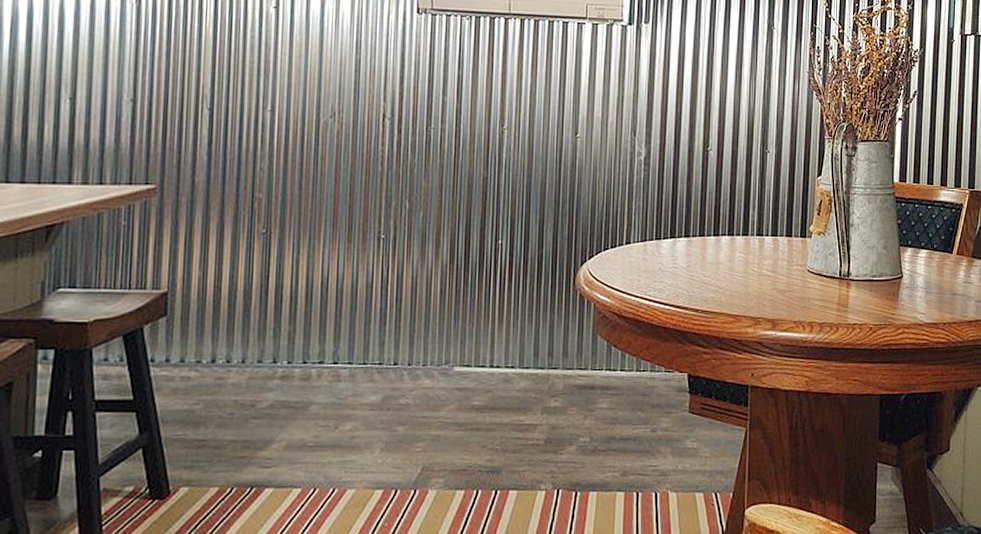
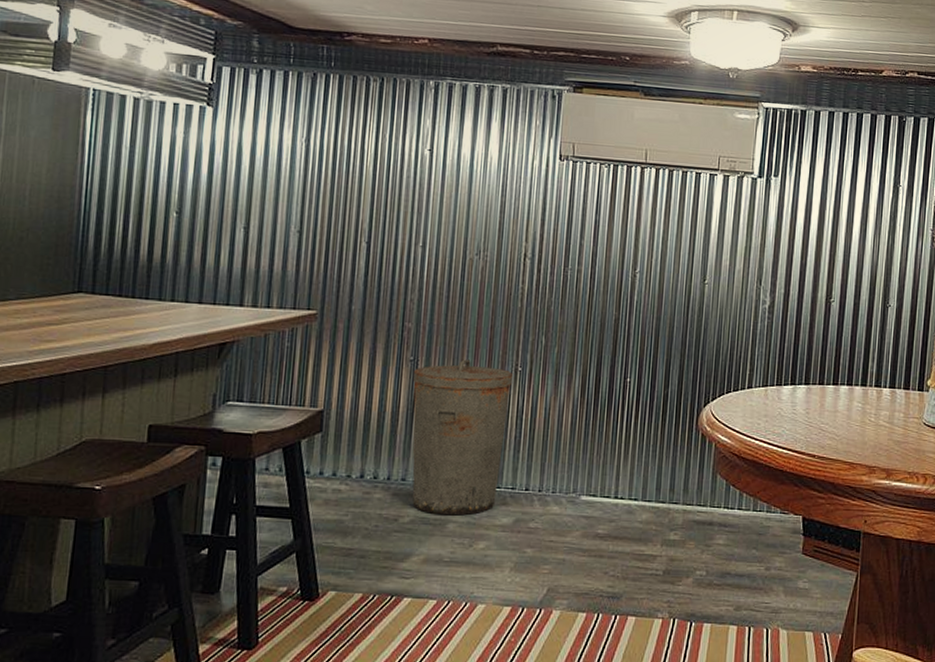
trash can: none [265,229,376,397] -> present [412,359,514,516]

